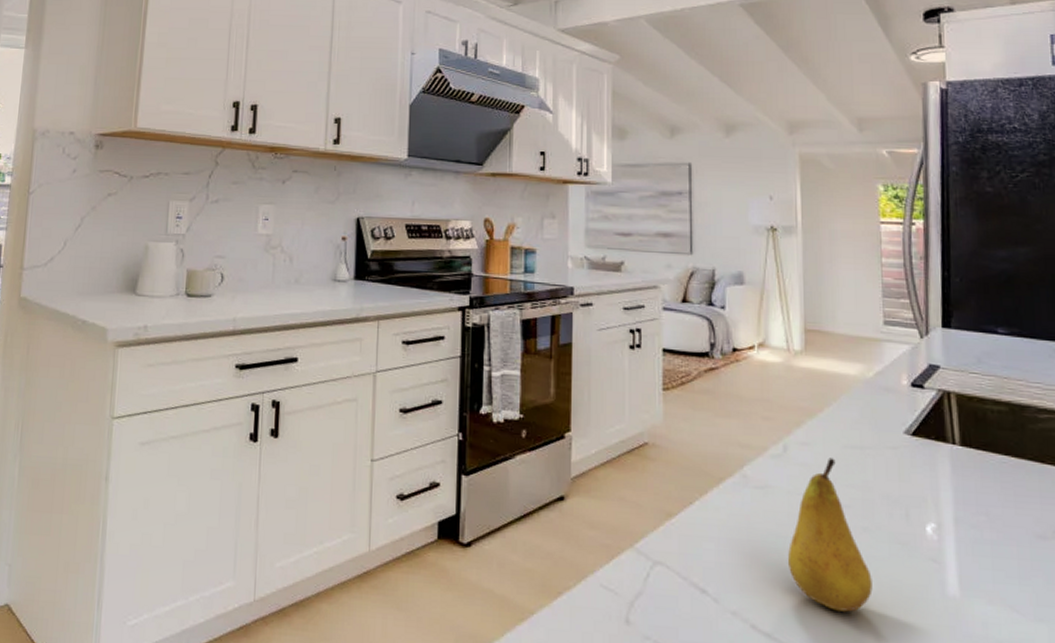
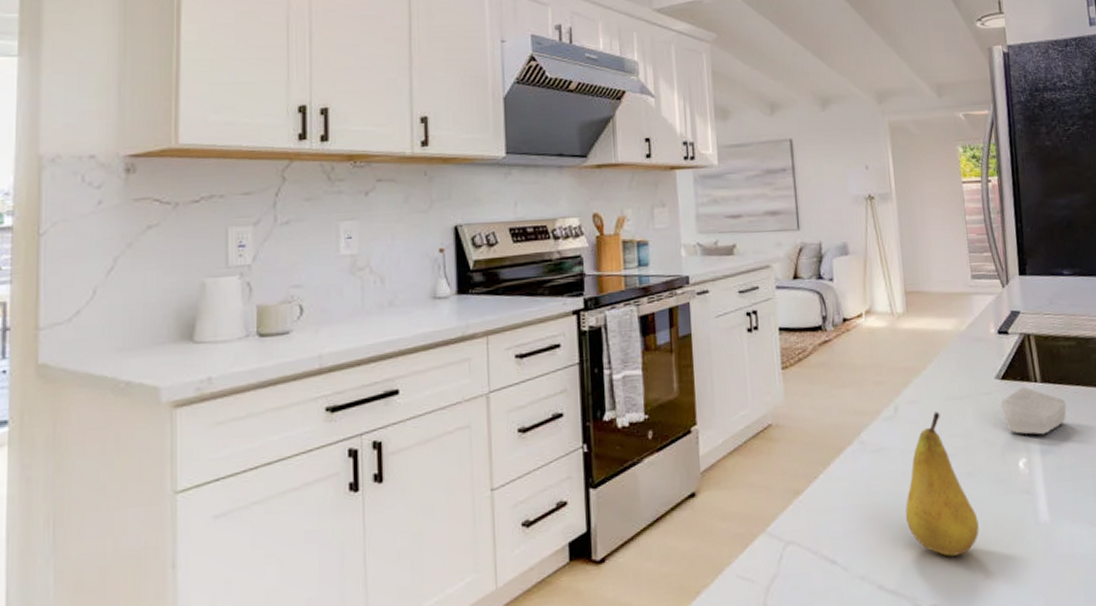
soap bar: none [909,446,990,502] -> present [1000,386,1067,435]

